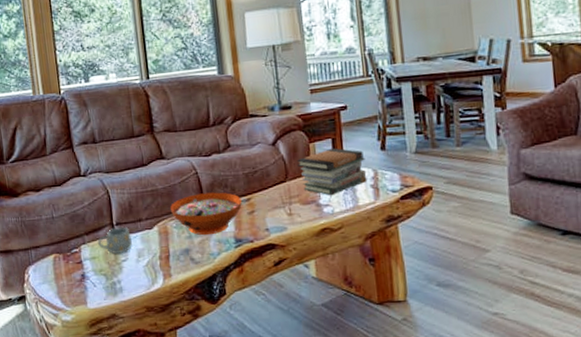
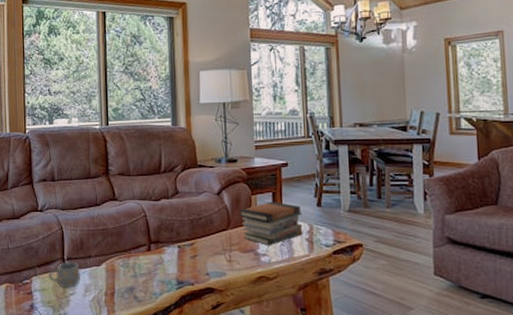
decorative bowl: present [169,192,242,236] -> none [118,235,186,276]

